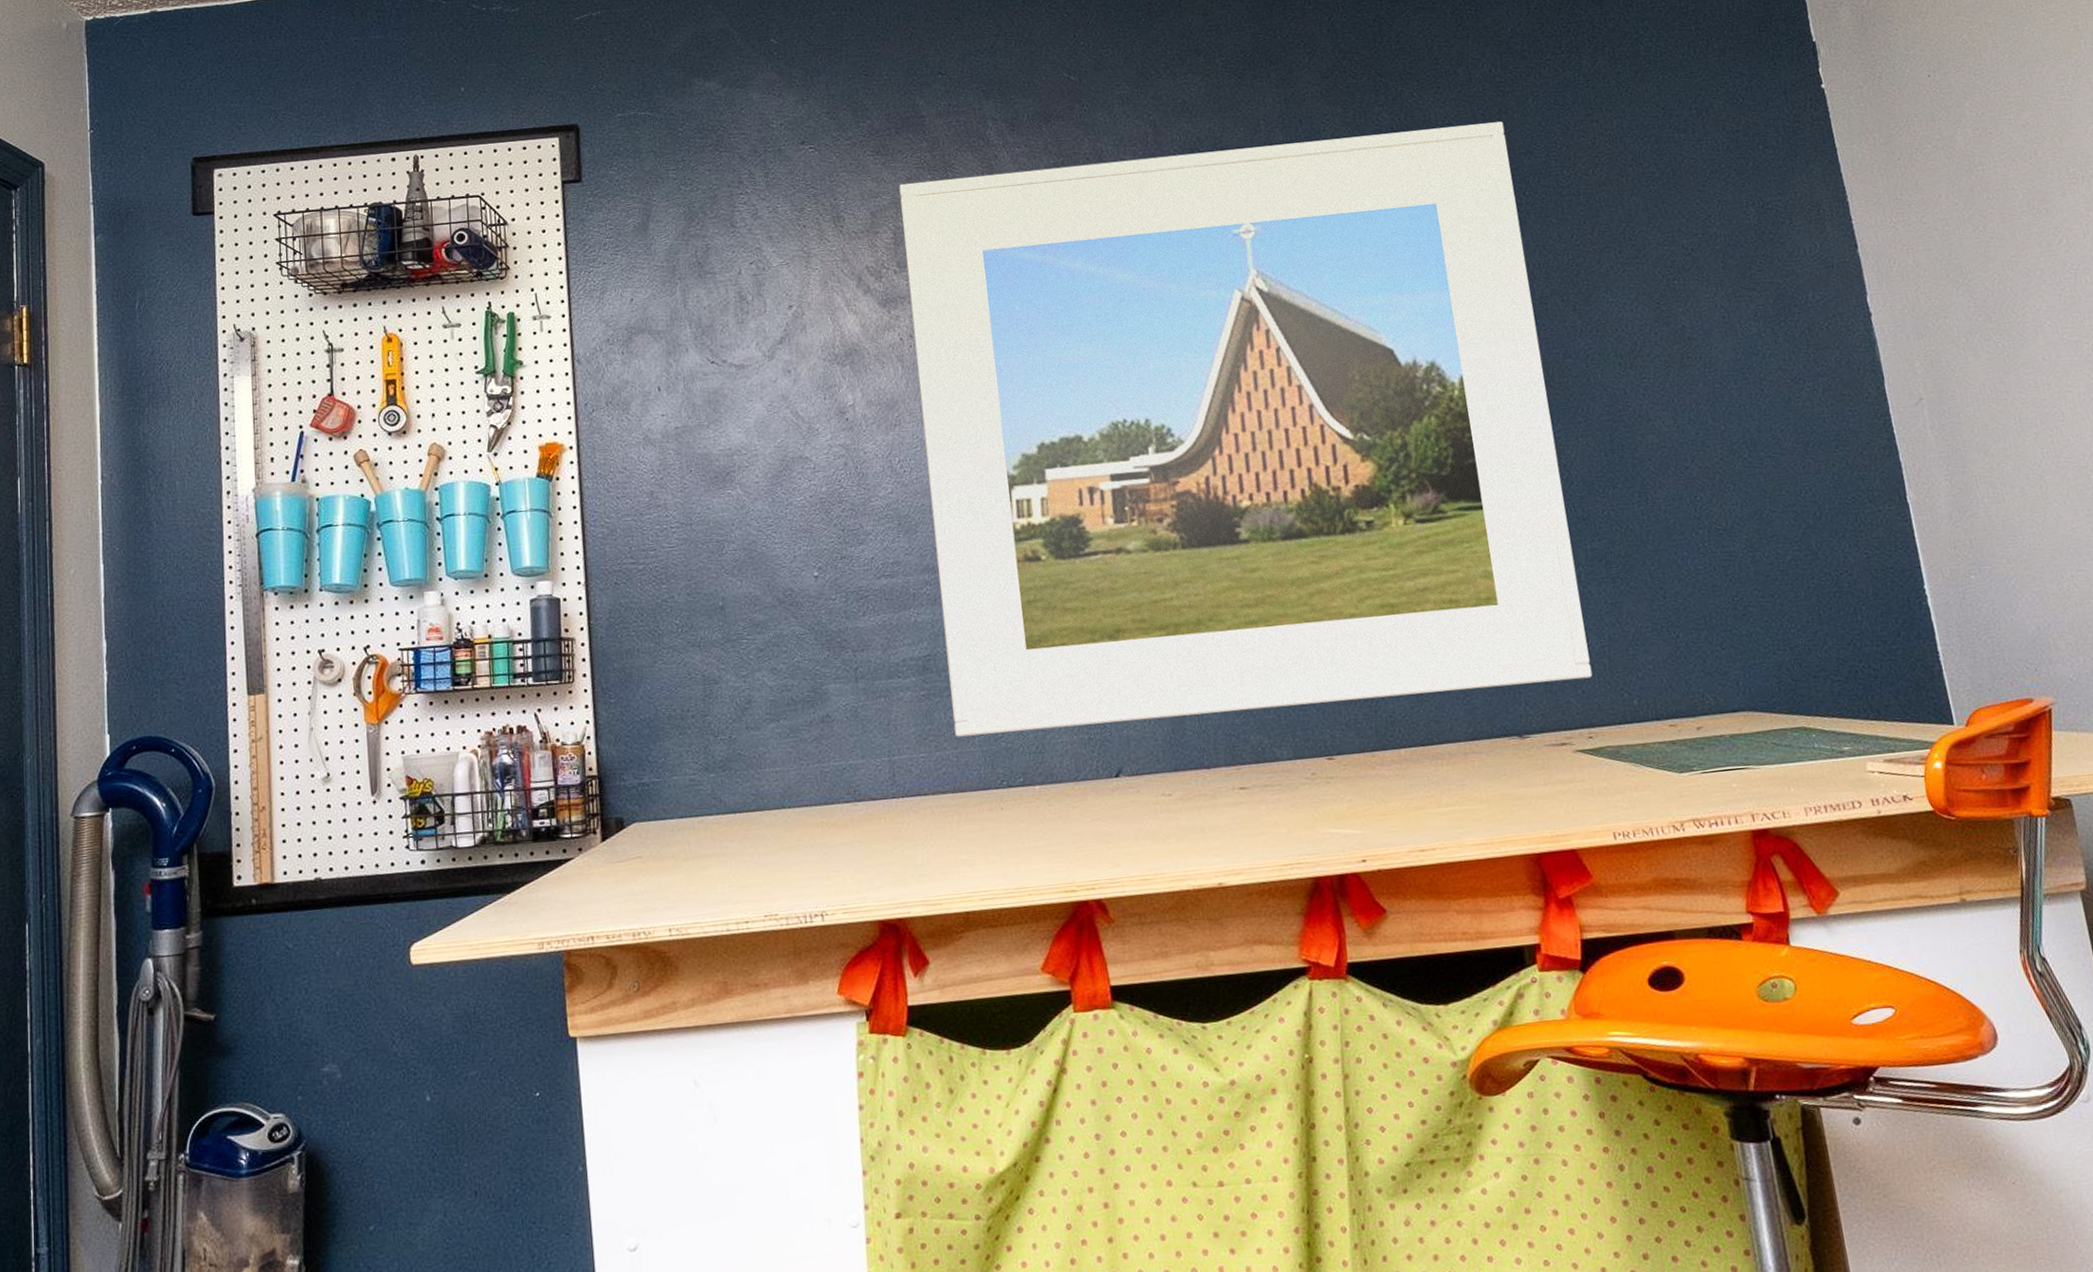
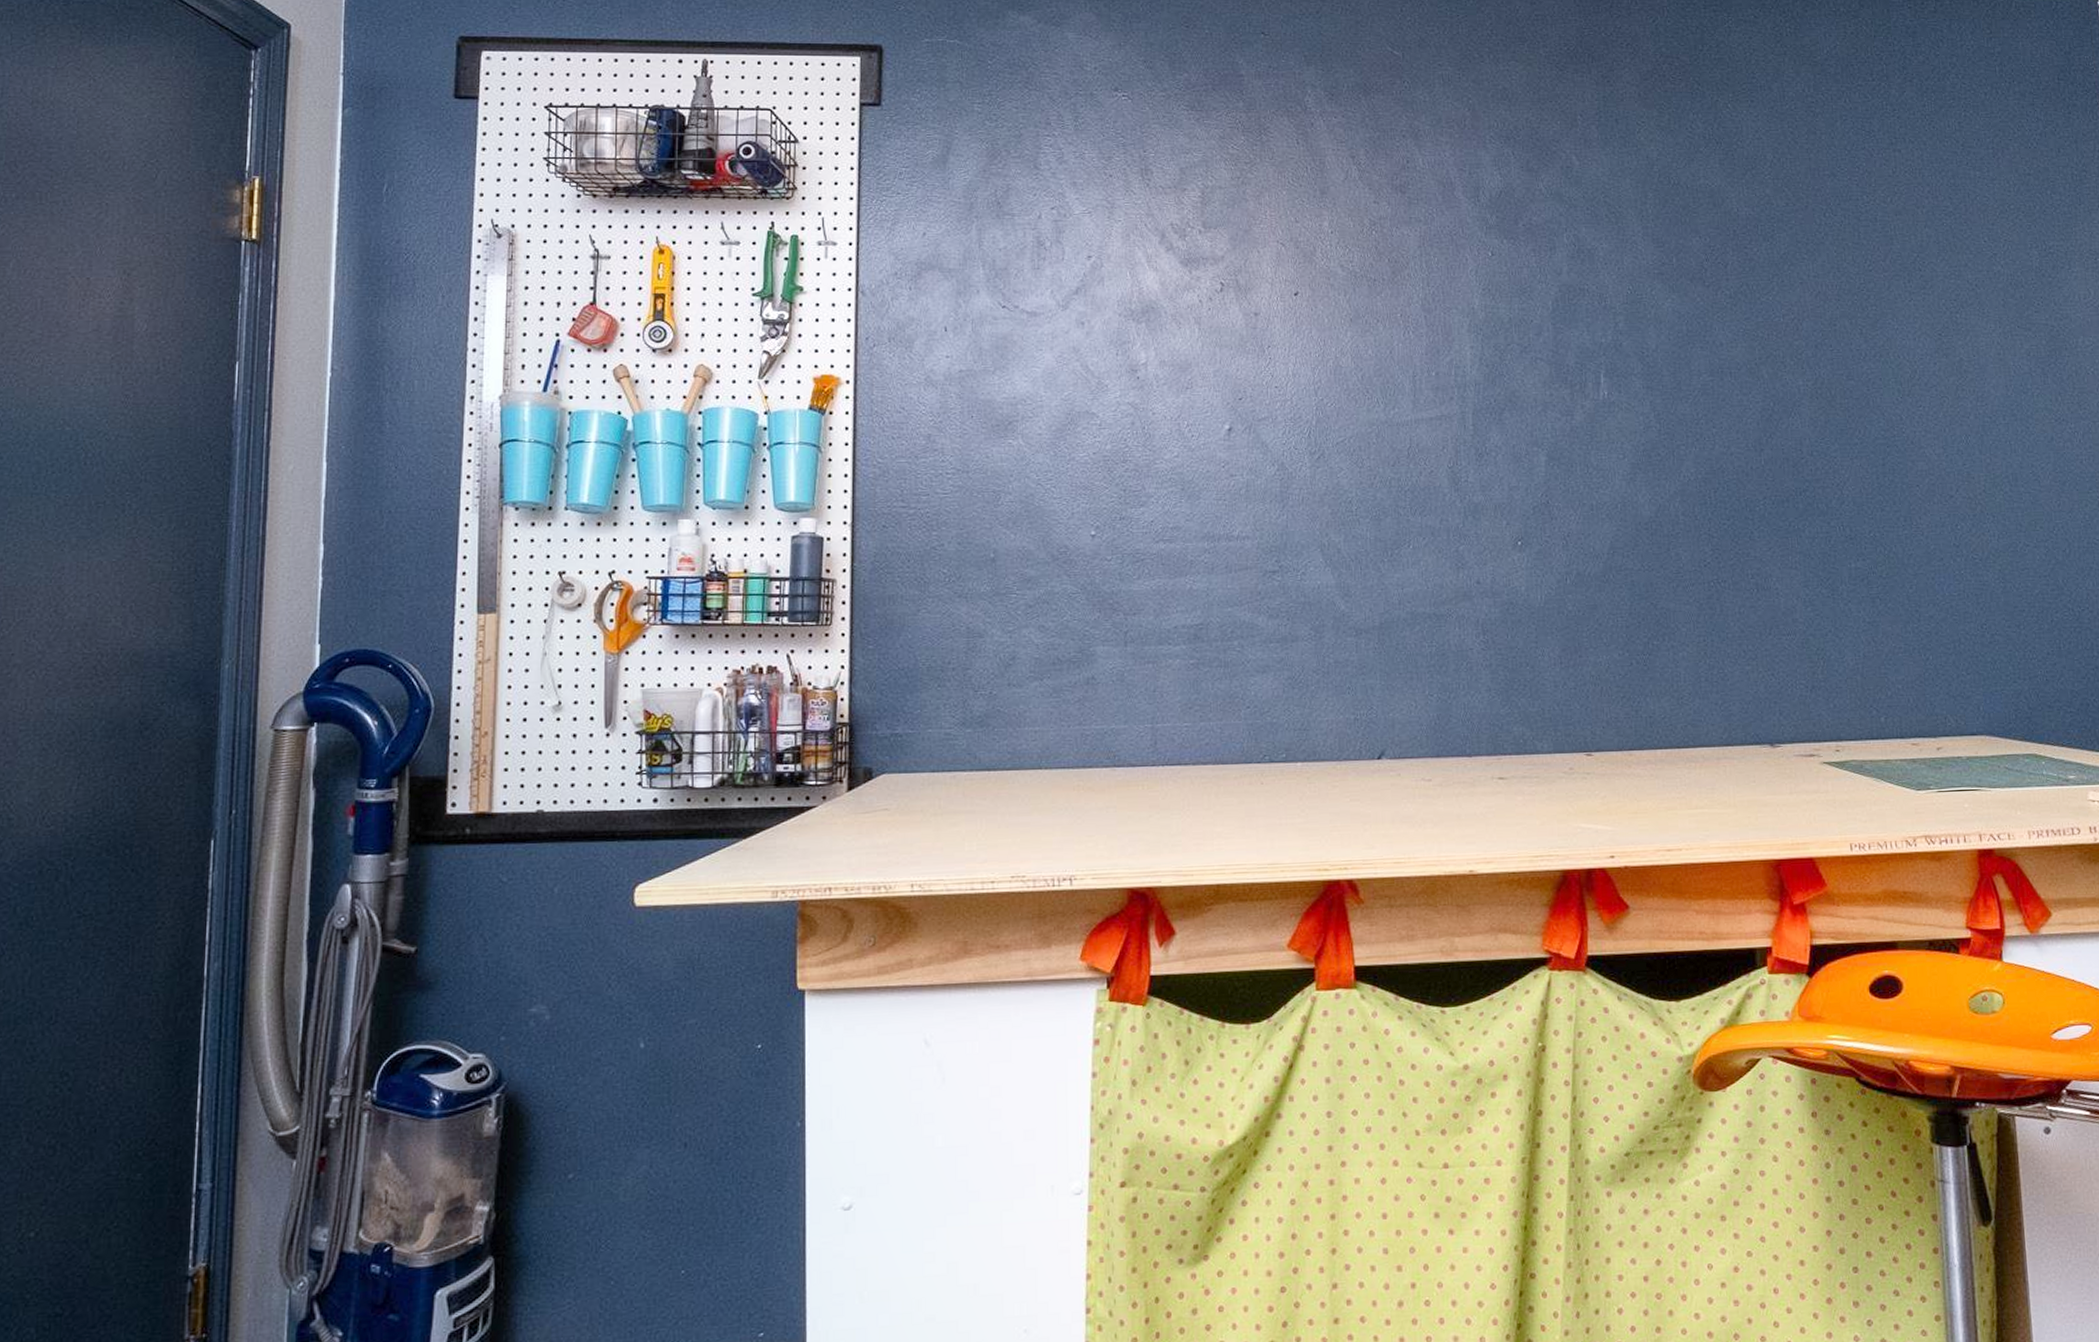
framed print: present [899,121,1593,737] -> none [1211,141,1845,709]

